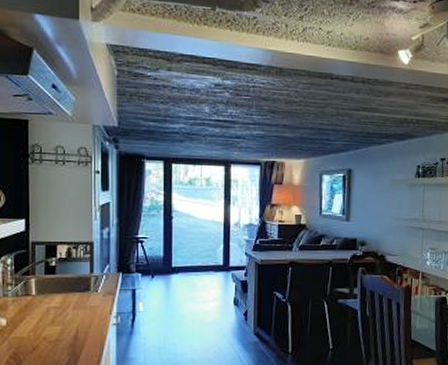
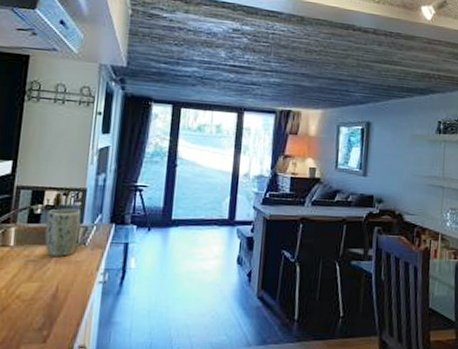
plant pot: none [61,261,91,303] -> present [44,208,81,257]

